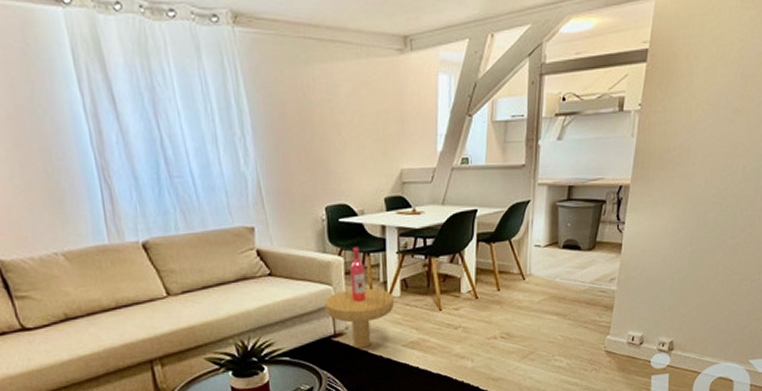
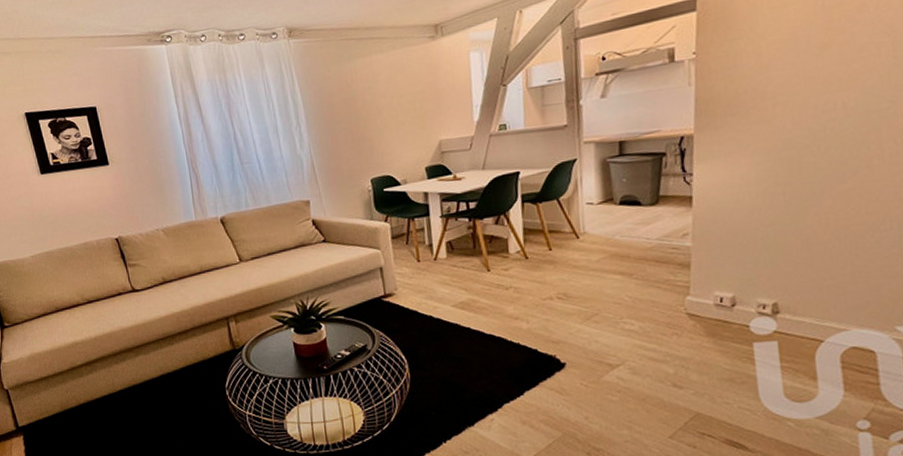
side table: present [324,247,395,349] -> none [373,213,442,309]

